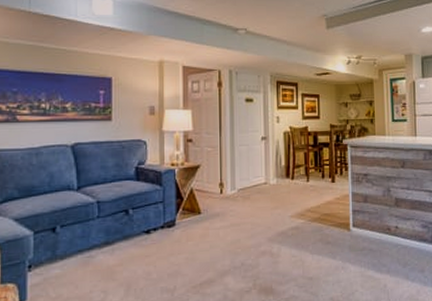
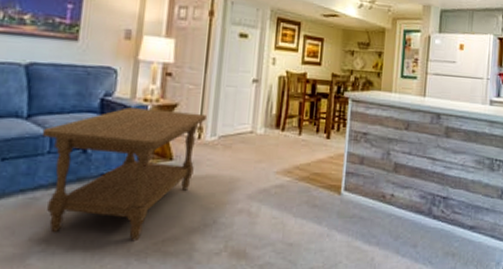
coffee table: none [91,171,225,287] -> present [41,107,206,242]

